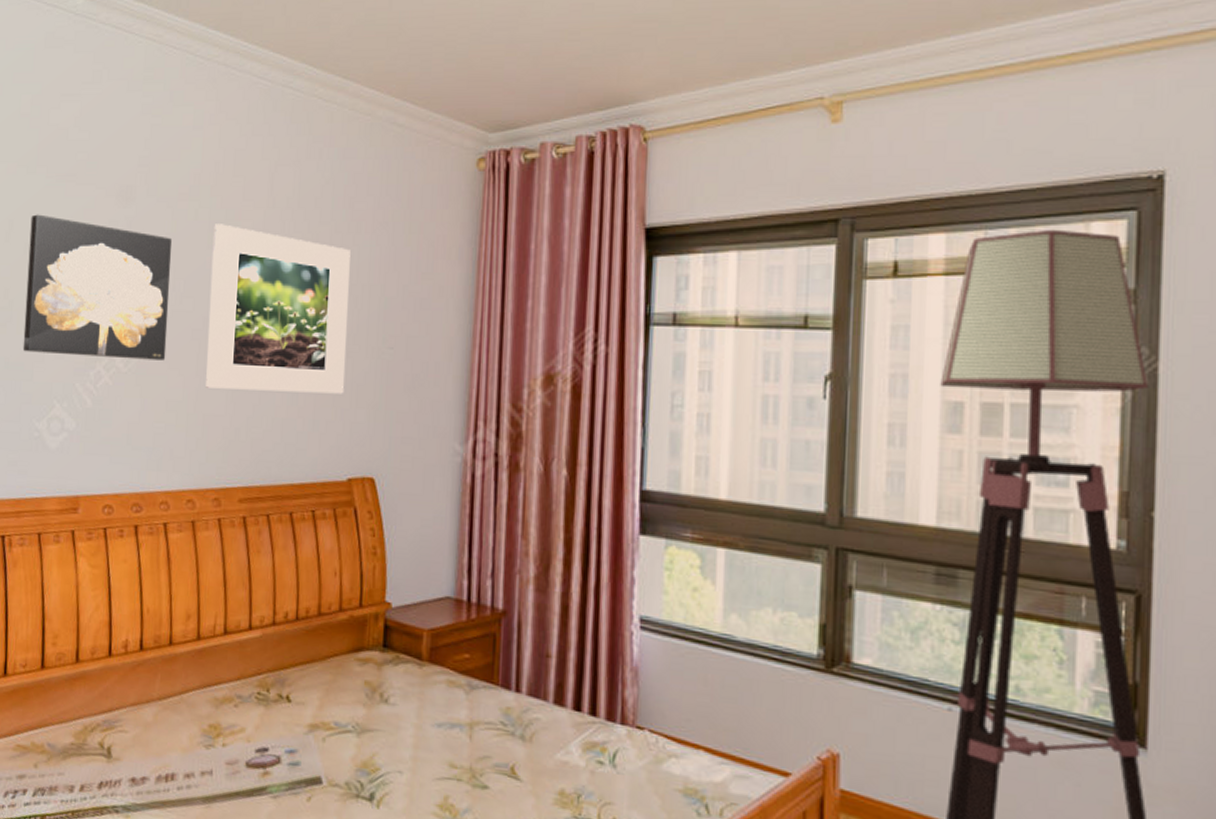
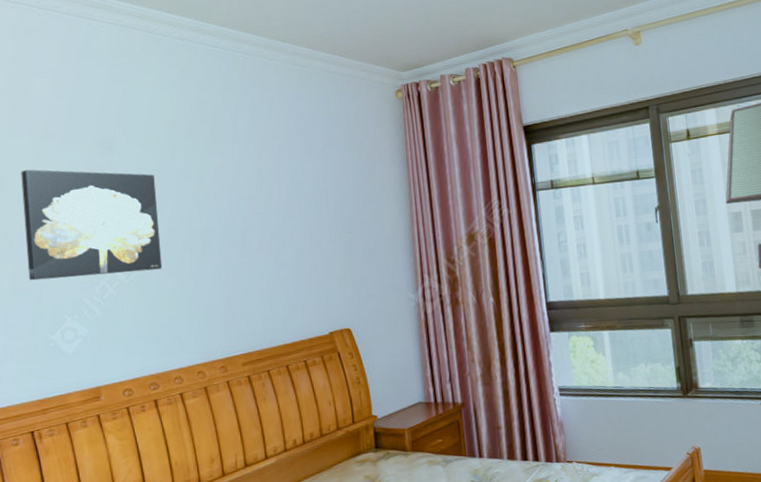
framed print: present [206,224,351,394] -> none [190,159,317,284]

